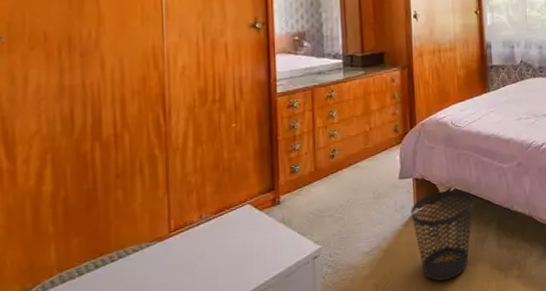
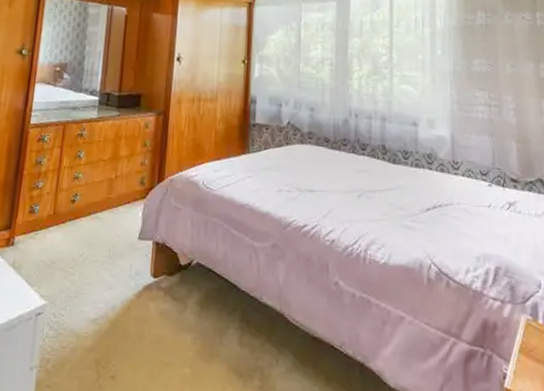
wastebasket: present [411,190,474,281] -> none [145,263,217,374]

